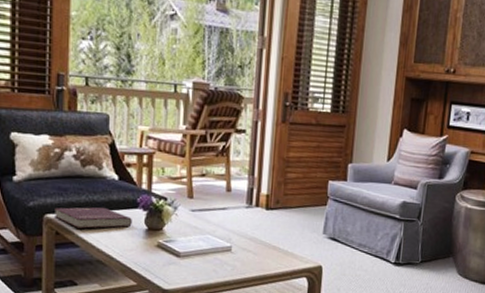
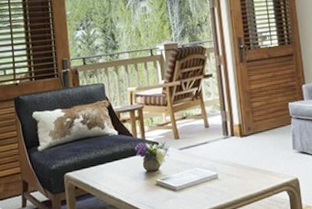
book: present [55,207,132,229] -> none [72,159,134,181]

